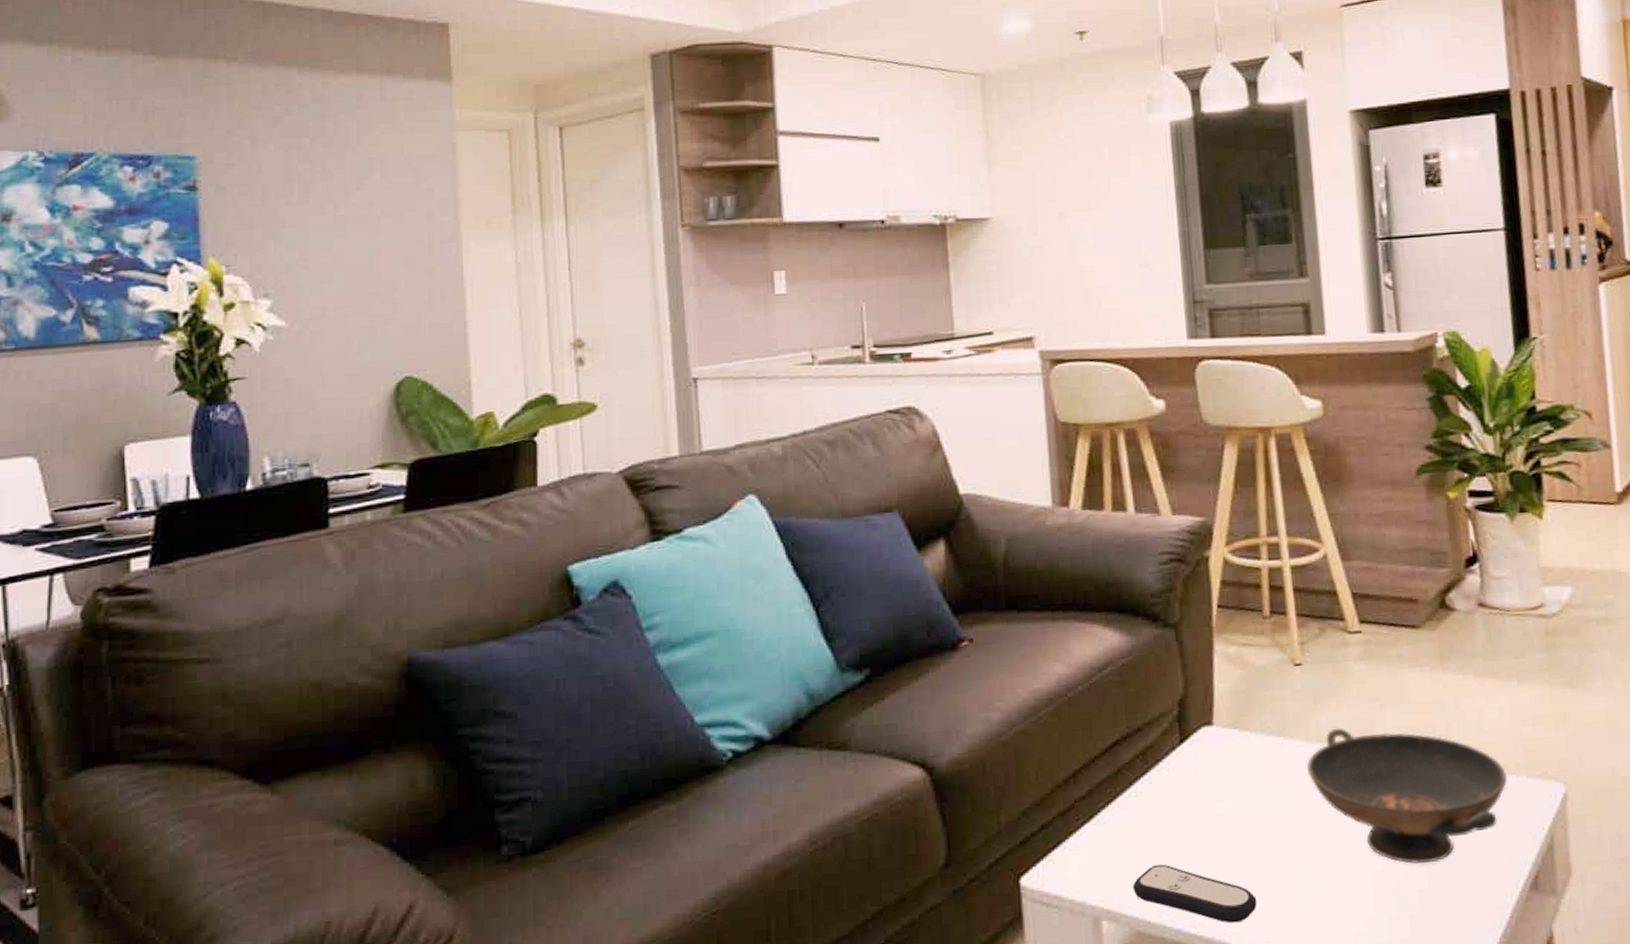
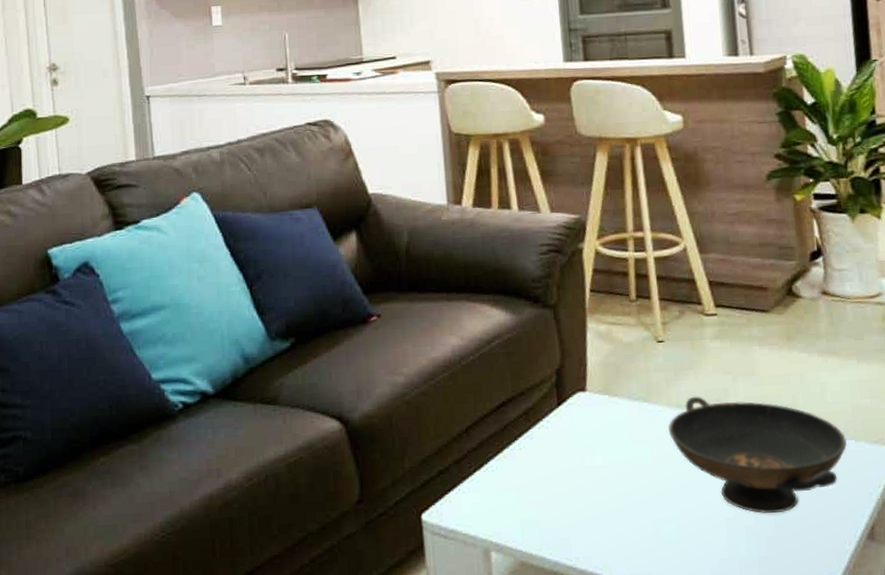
remote control: present [1132,864,1257,923] -> none [517,506,625,558]

